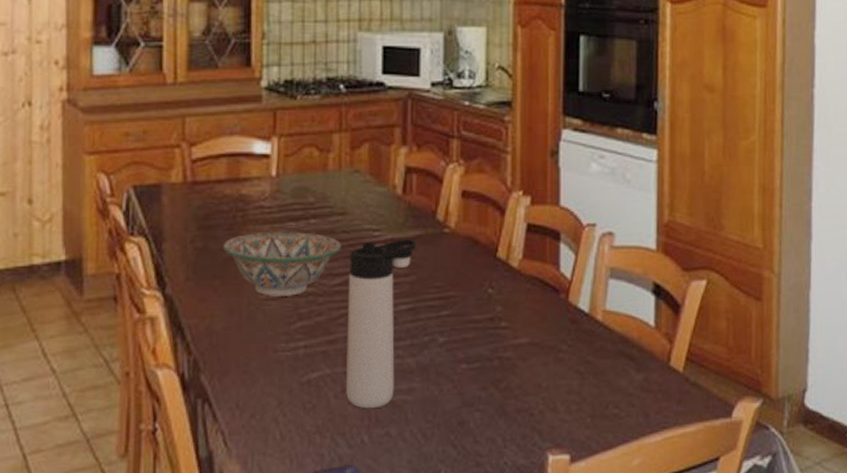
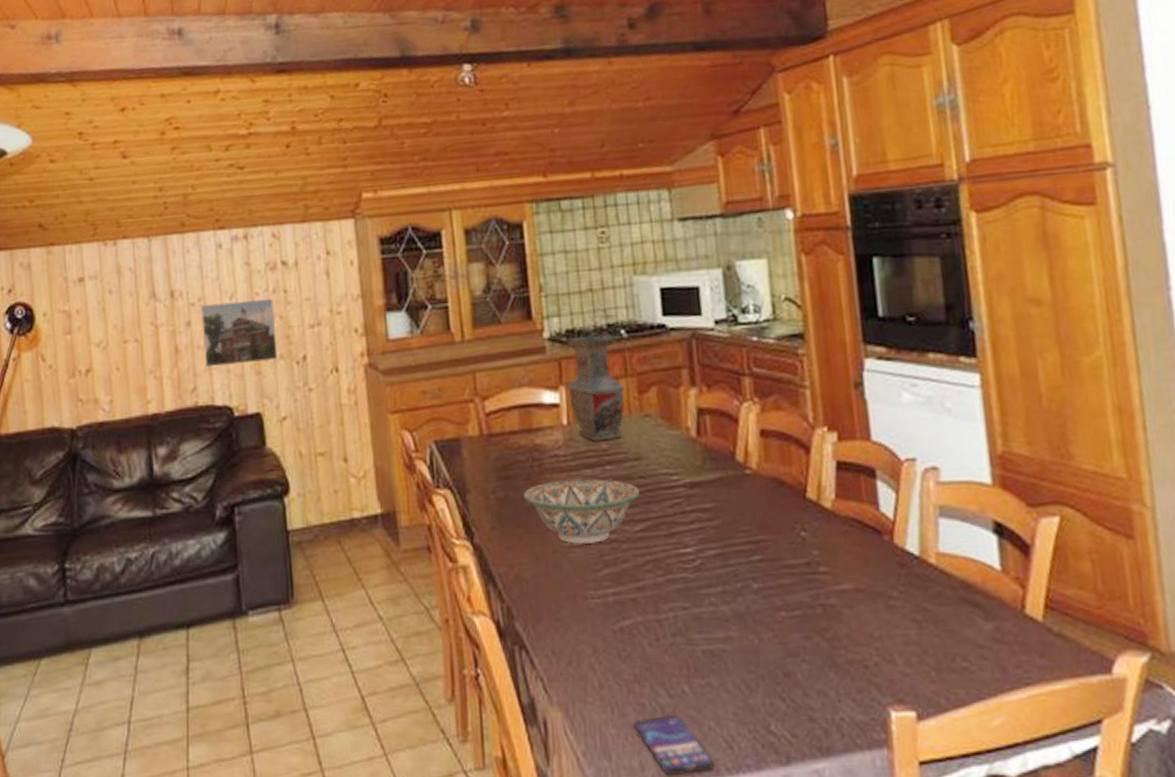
vase: none [279,88,337,195] -> present [566,335,626,442]
thermos bottle: present [346,239,417,409] -> none [649,482,719,658]

